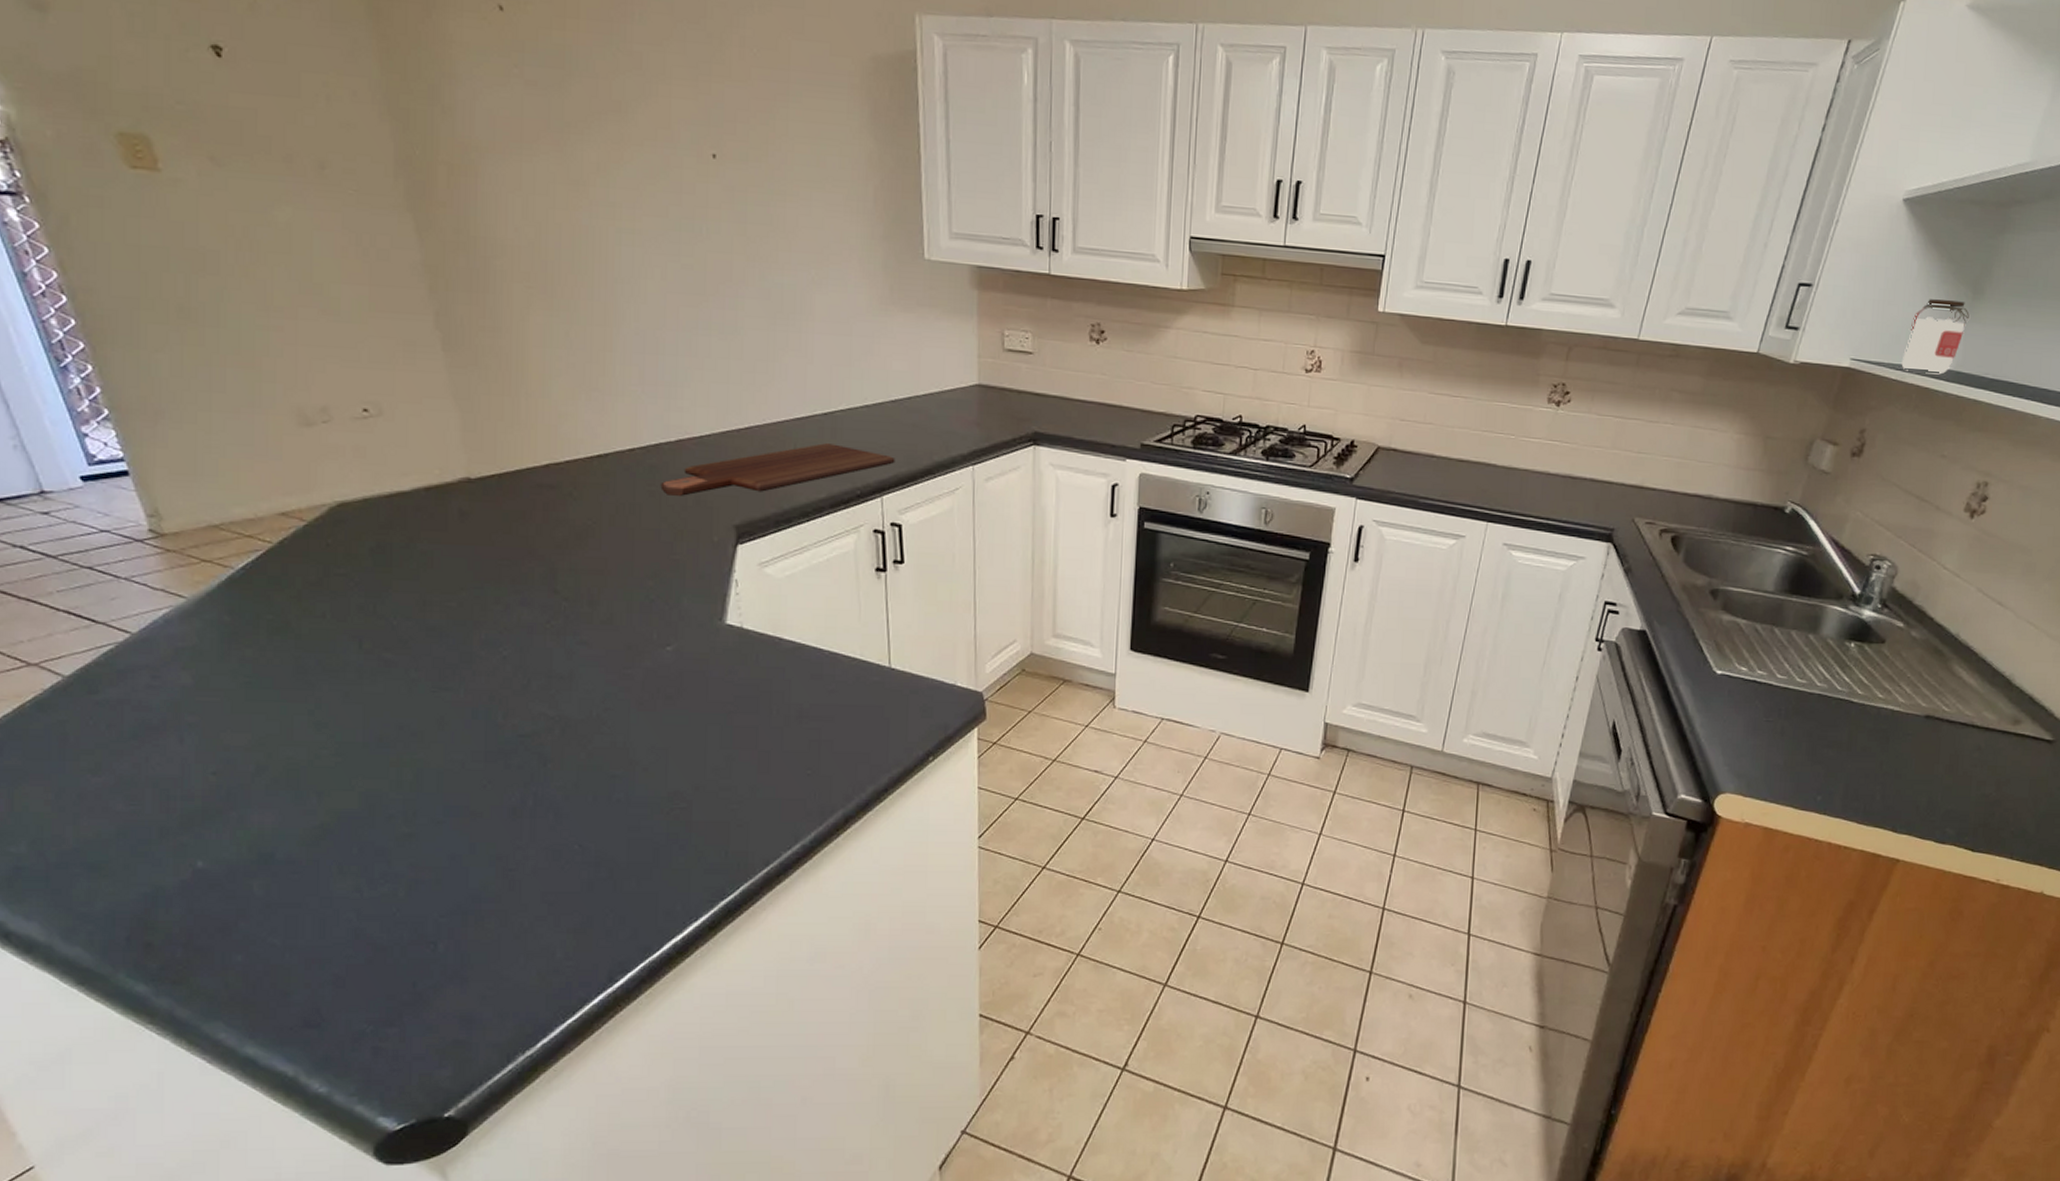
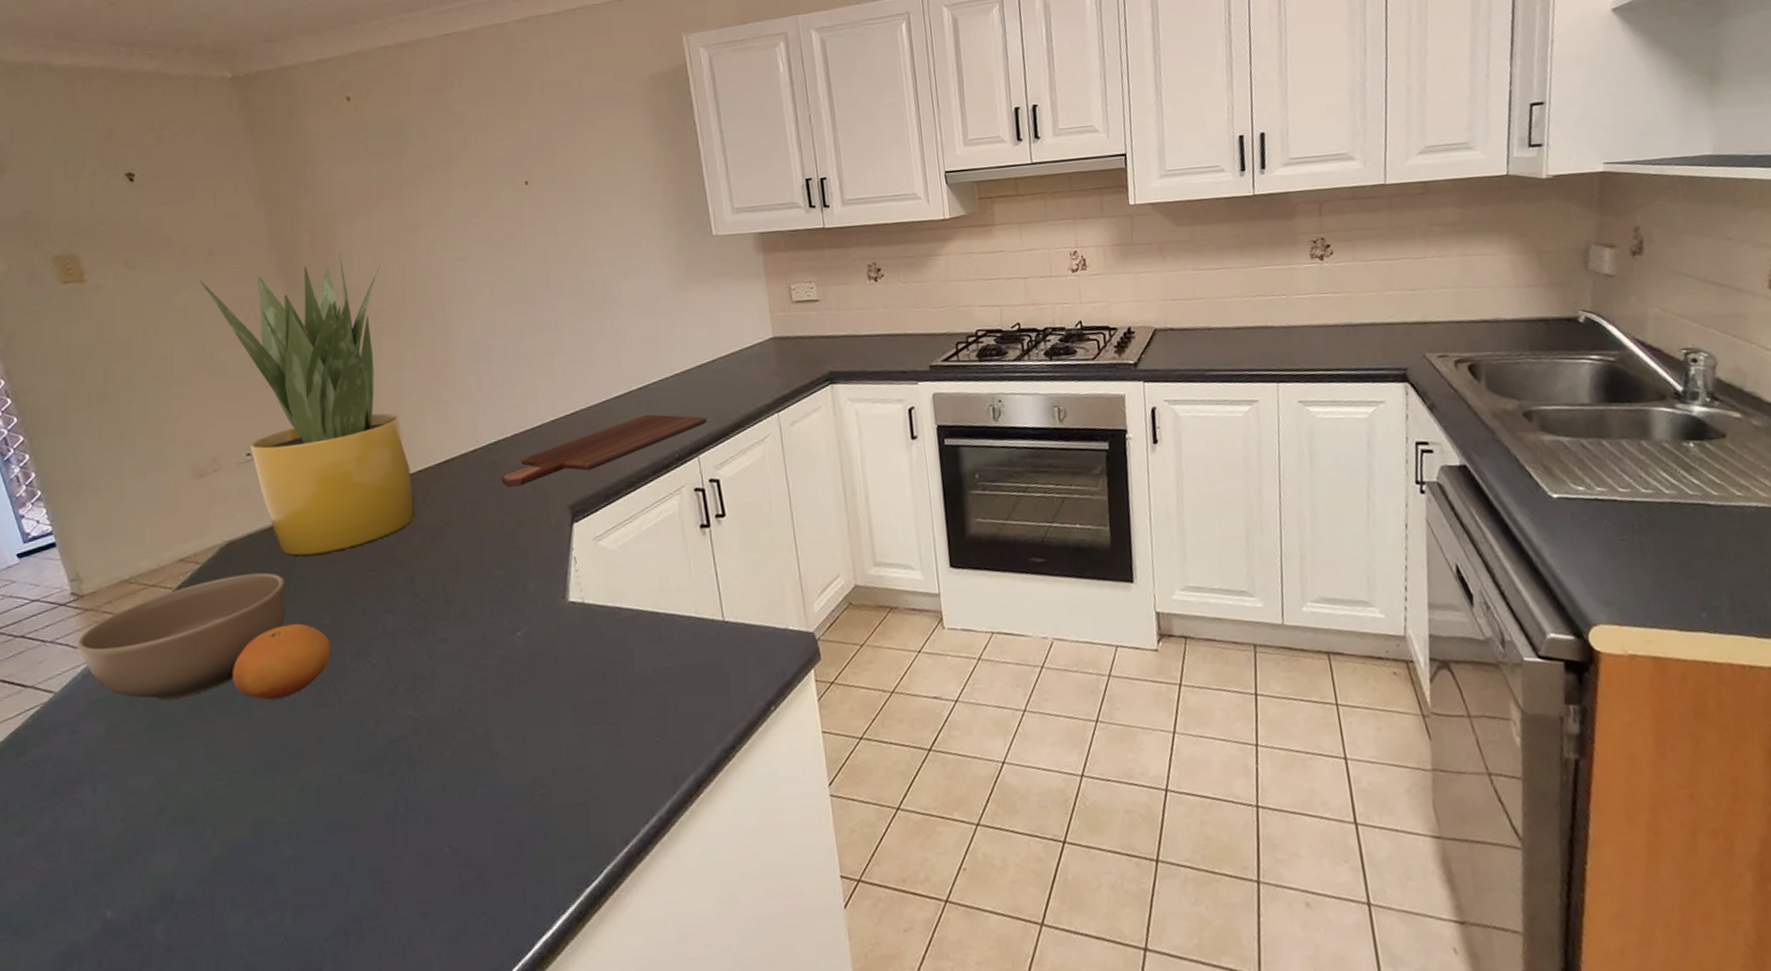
bowl: none [155,540,406,660] -> present [75,572,286,701]
planter: none [307,196,561,533] -> present [199,253,416,557]
fruit: none [343,601,458,676] -> present [233,623,332,700]
jar: present [1901,299,1970,375] -> none [1655,89,1713,164]

